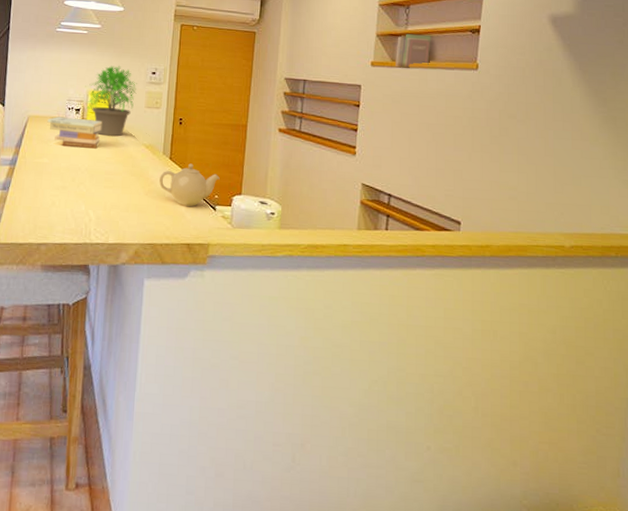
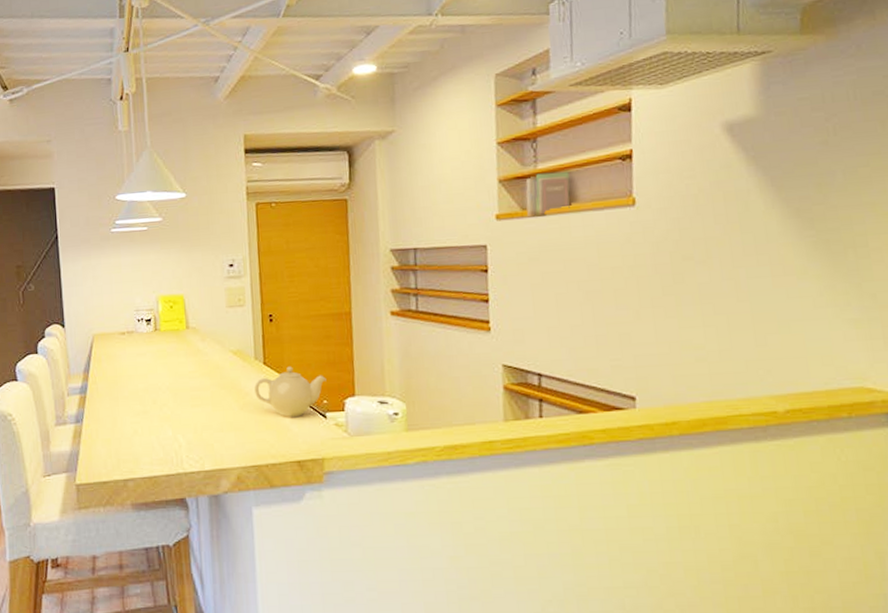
books: present [47,116,103,149] -> none [115,329,180,365]
potted plant: present [86,65,137,137] -> none [158,261,214,347]

